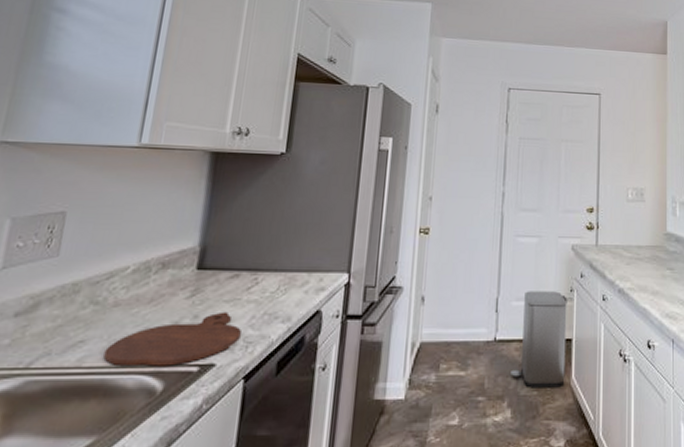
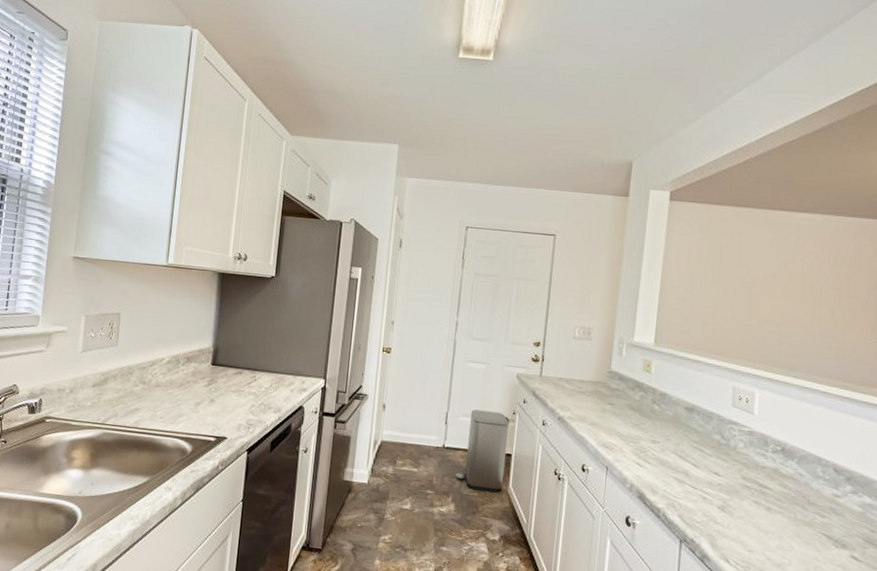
cutting board: present [103,311,241,367] -> none [151,399,245,435]

